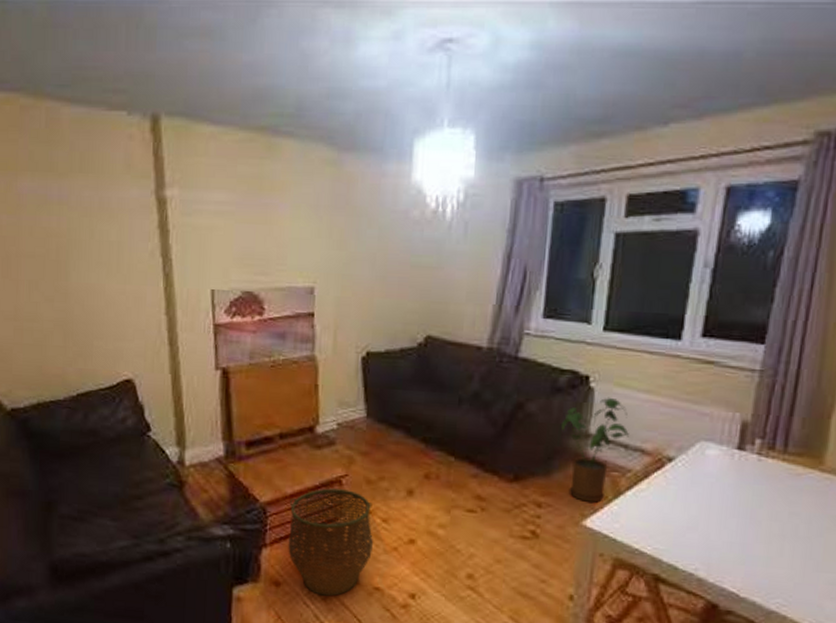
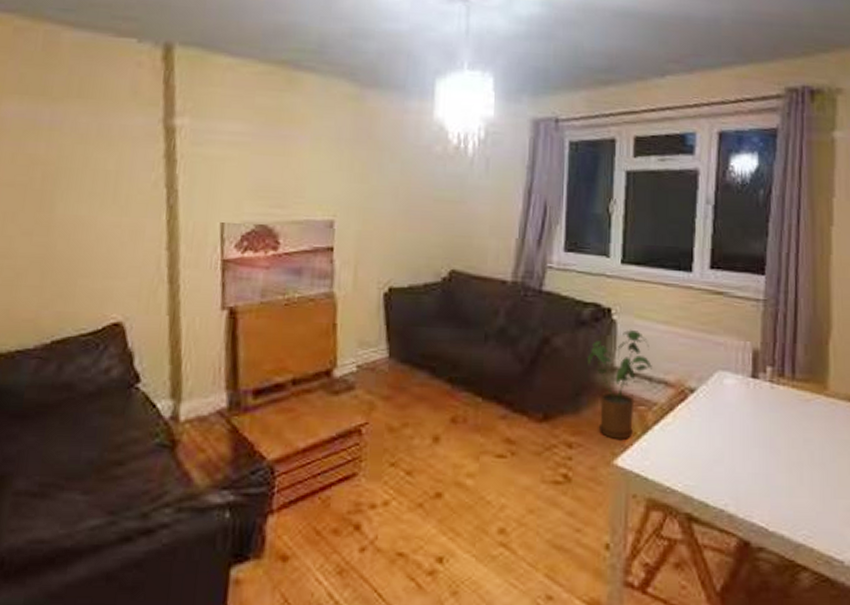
basket: present [288,488,374,597] -> none [298,439,397,569]

